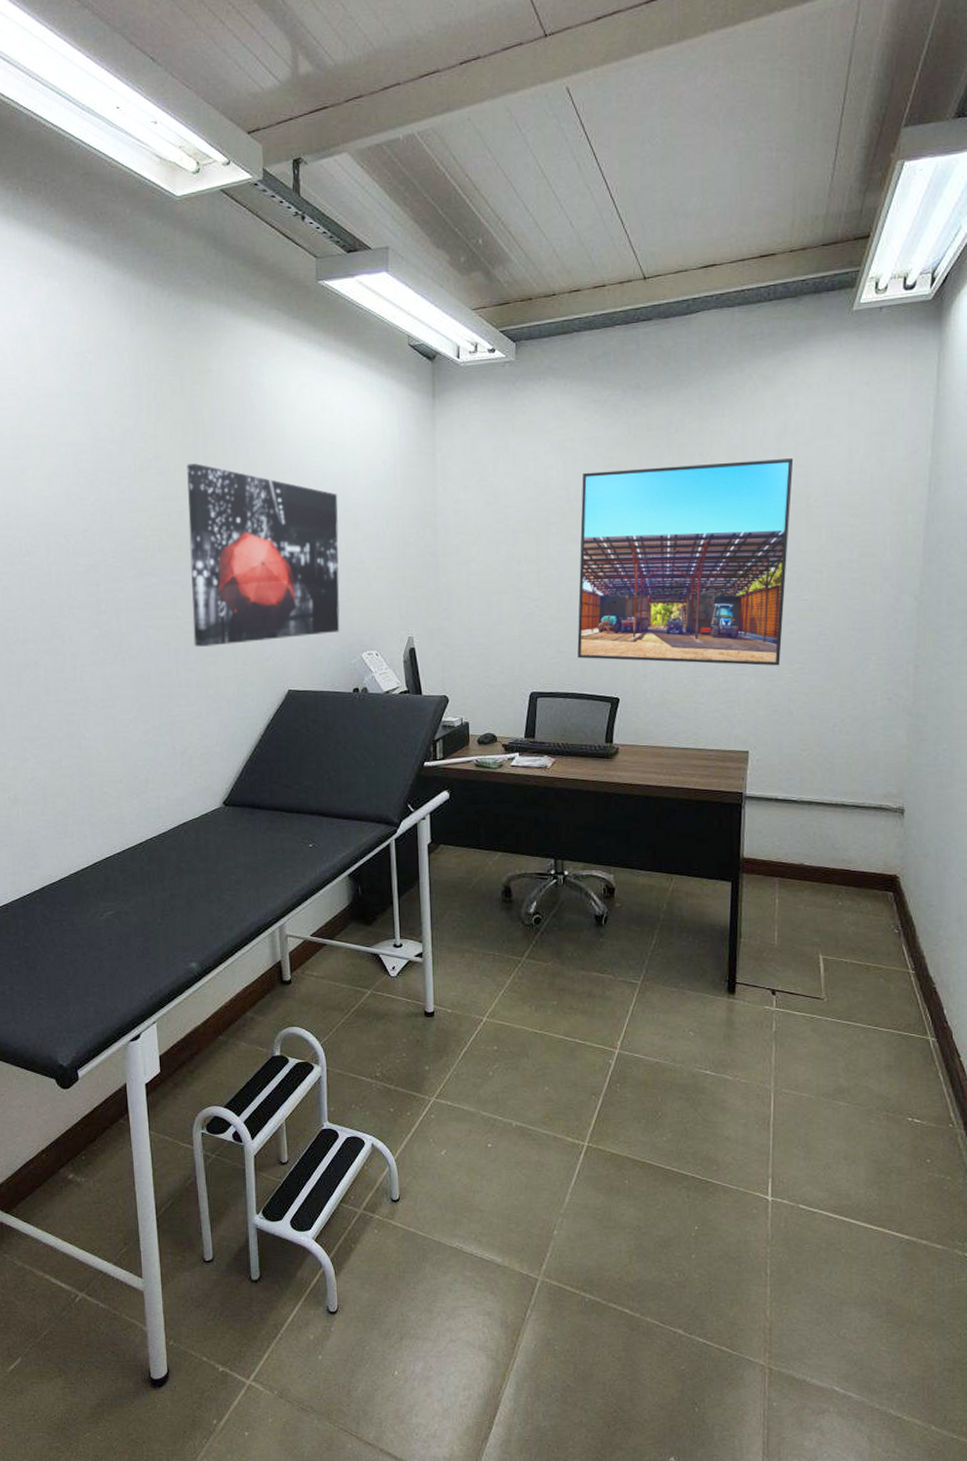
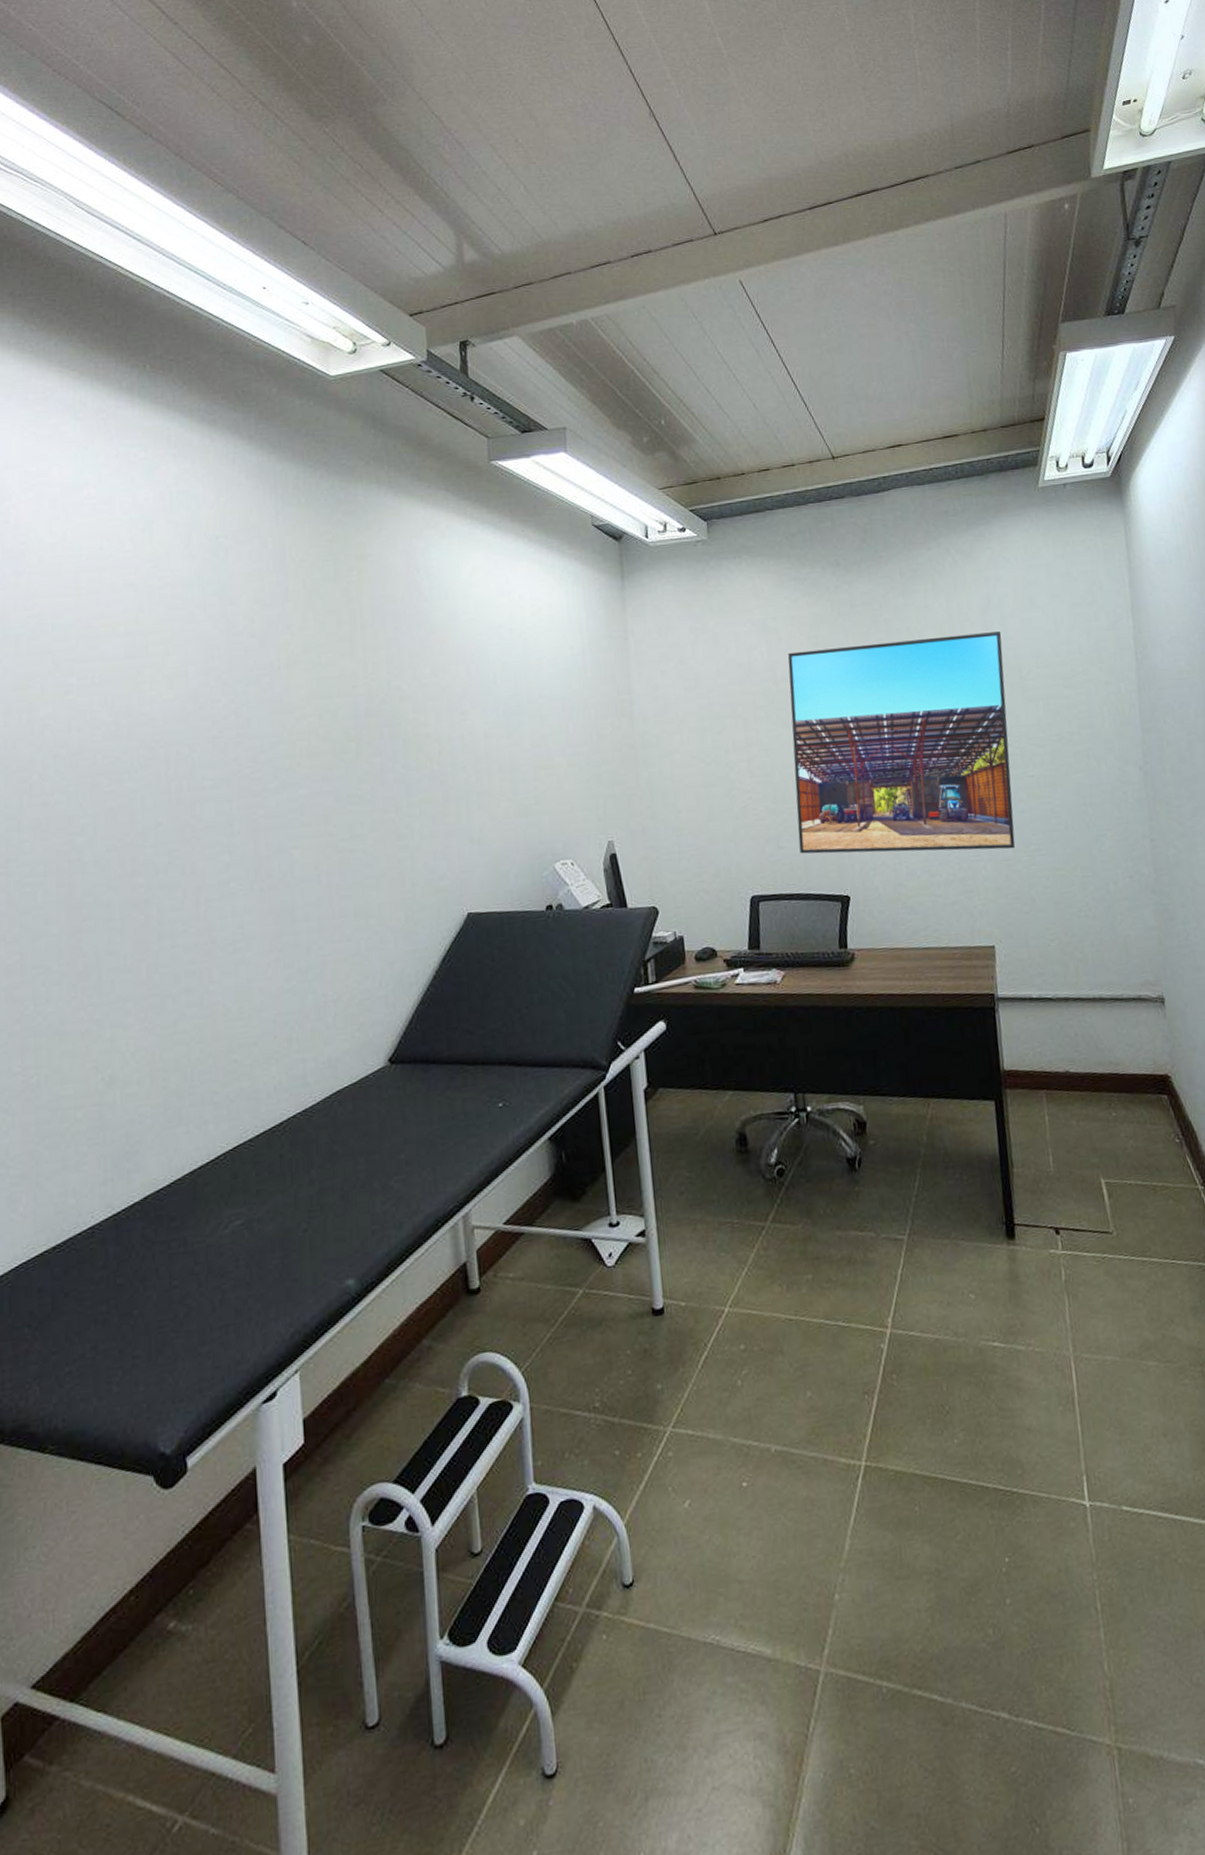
wall art: present [186,463,340,647] -> none [340,656,528,869]

